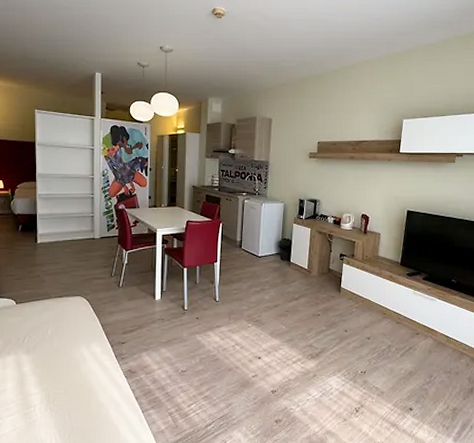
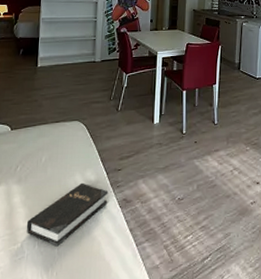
hardback book: none [37,354,114,411] -> present [26,182,108,247]

